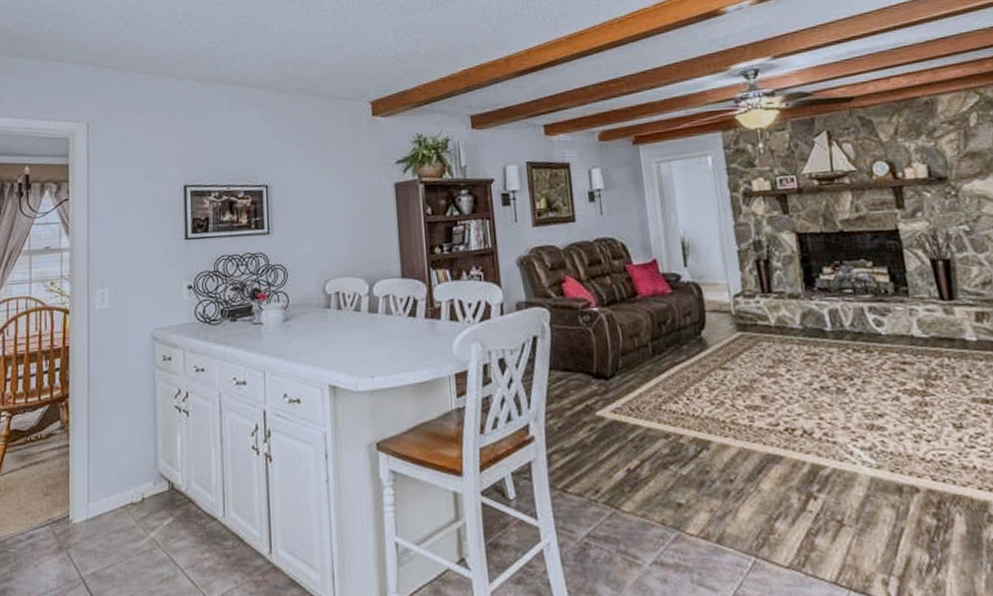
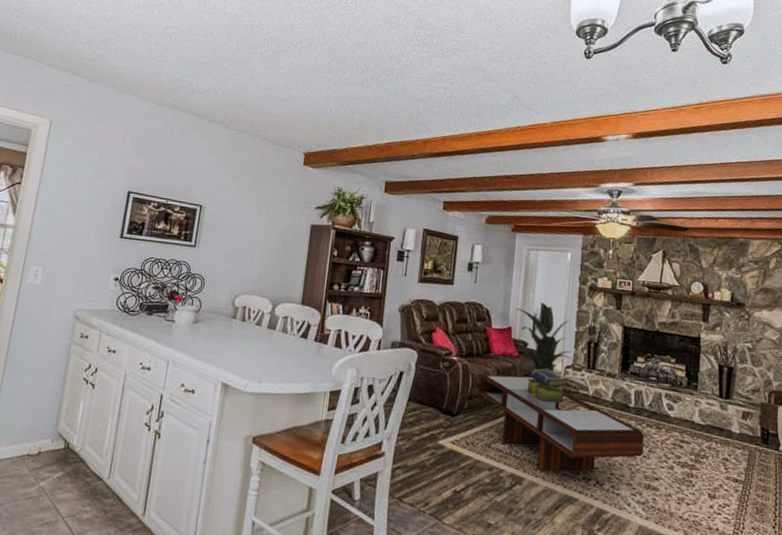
coffee table: none [630,314,856,430] -> present [478,374,644,472]
indoor plant: none [657,223,740,316] -> present [513,302,572,378]
stack of books: none [690,302,741,344] -> present [525,368,567,403]

